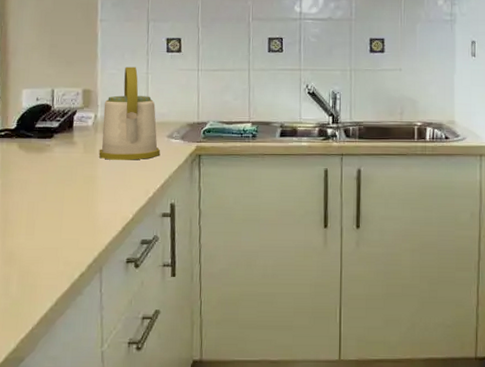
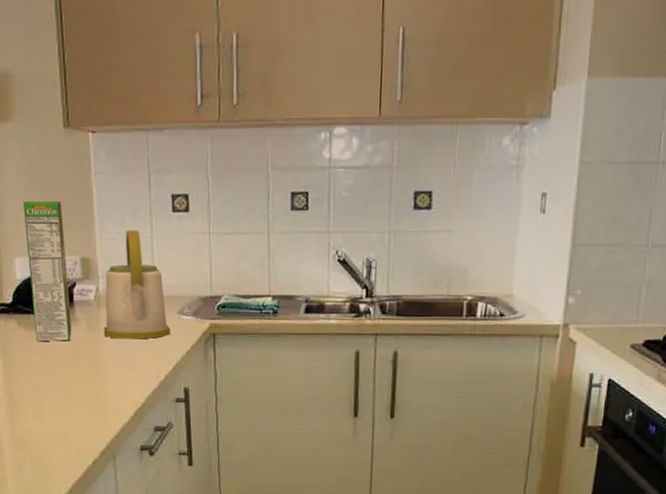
cereal box: none [34,42,70,162] -> present [23,200,72,341]

